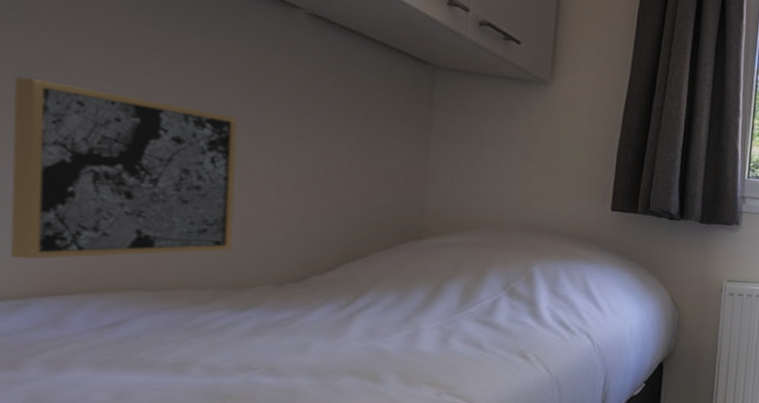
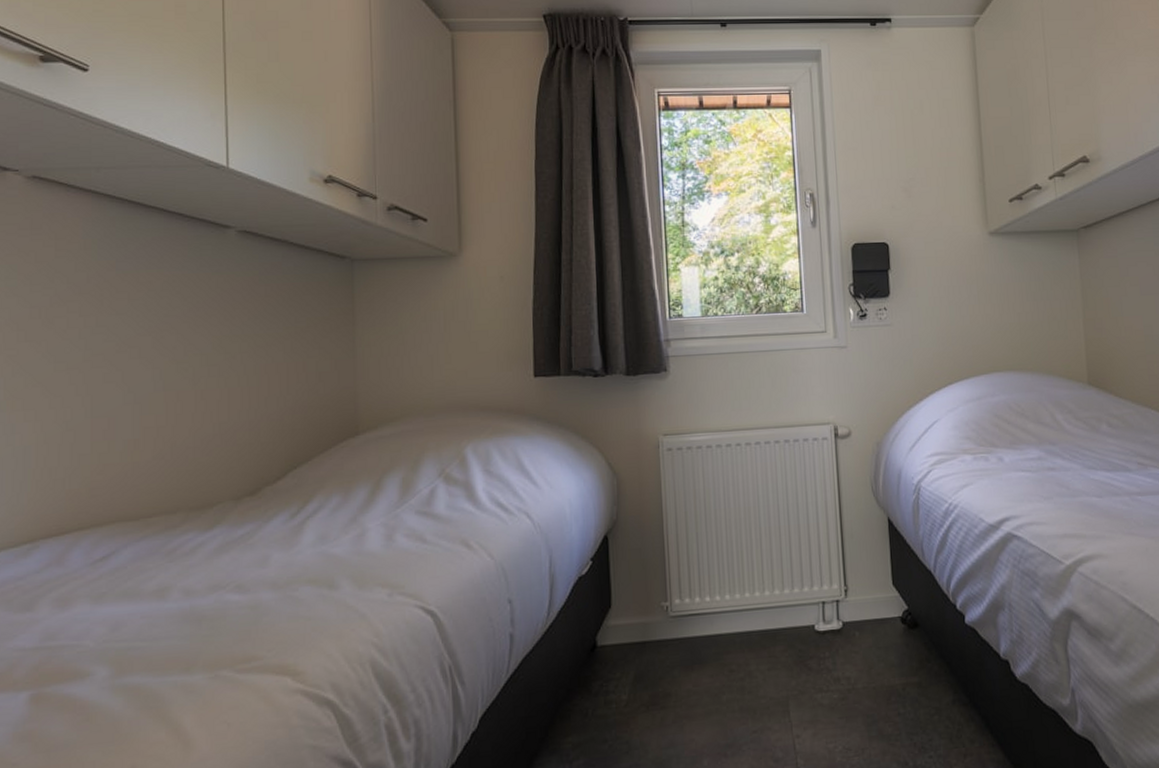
wall art: present [10,76,238,260] -> none [13,335,195,505]

